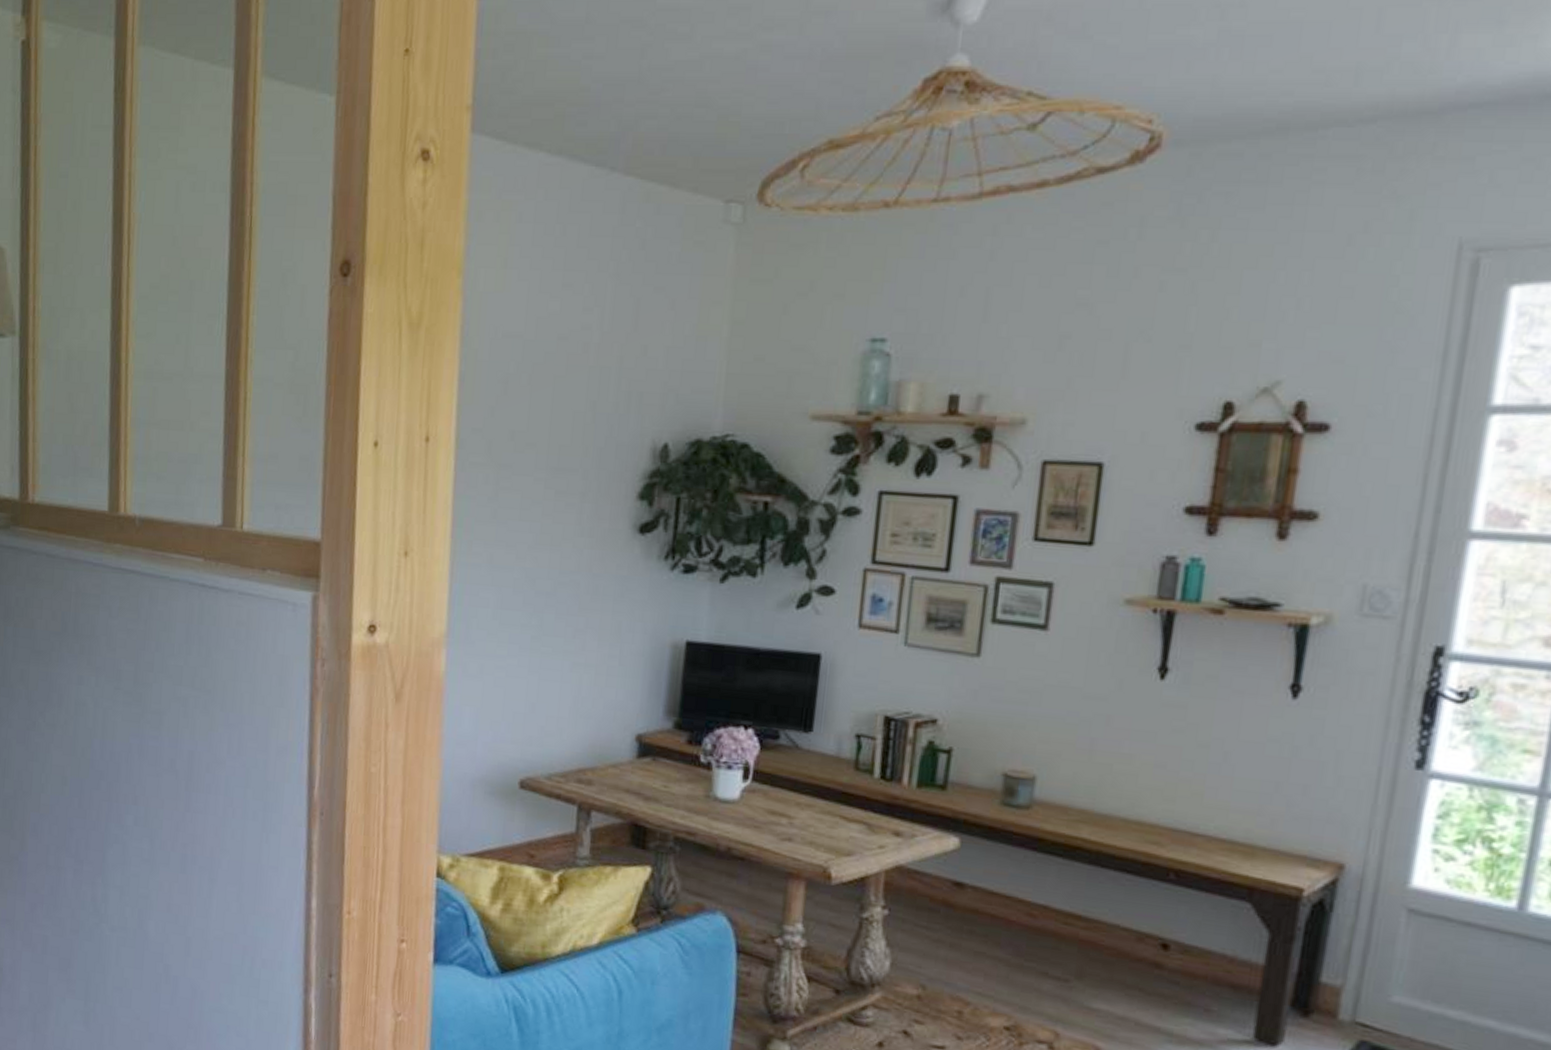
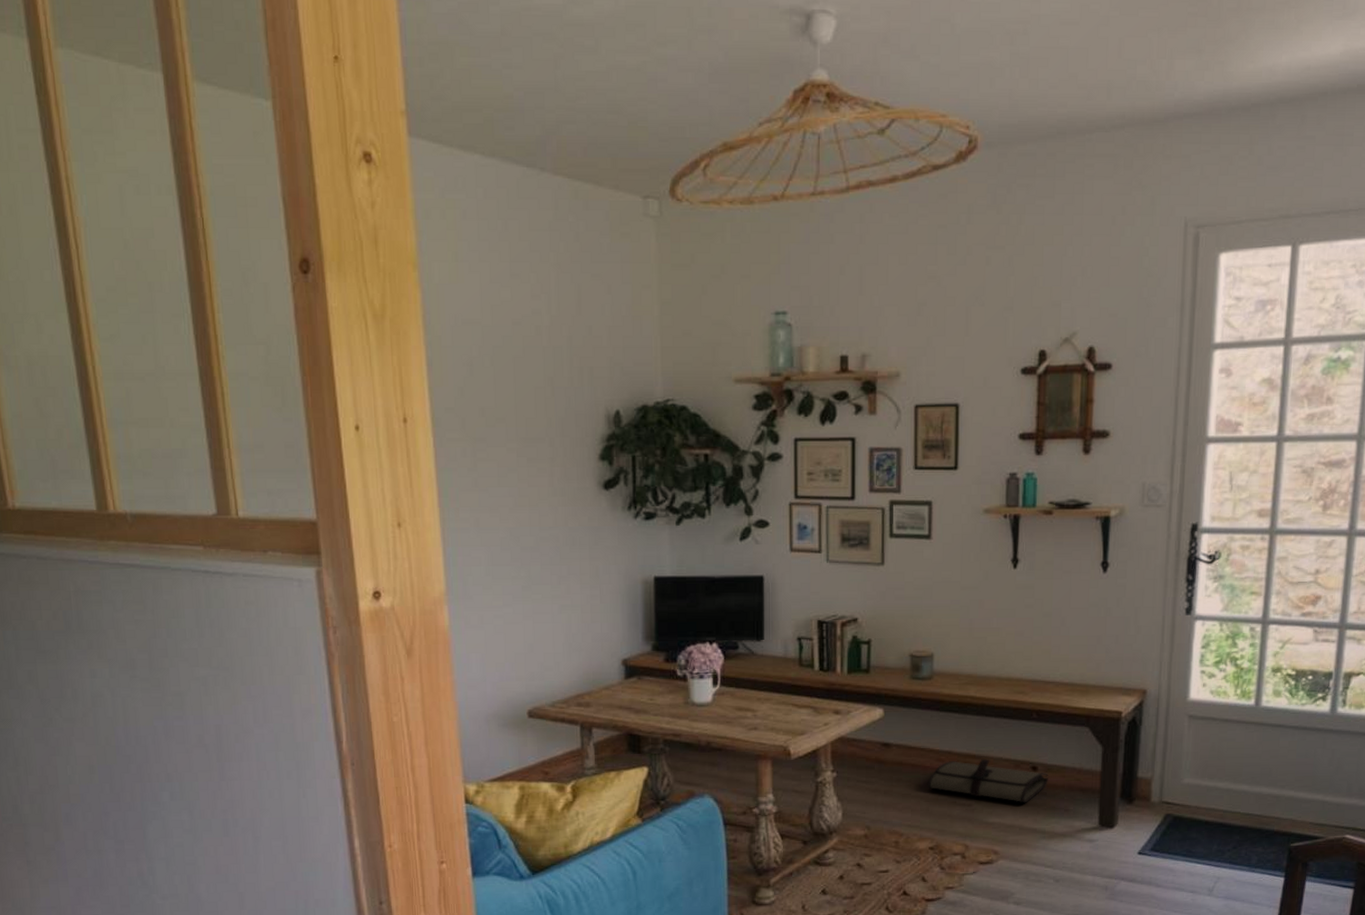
tool roll: none [1009,918,1185,991] -> present [927,758,1048,803]

